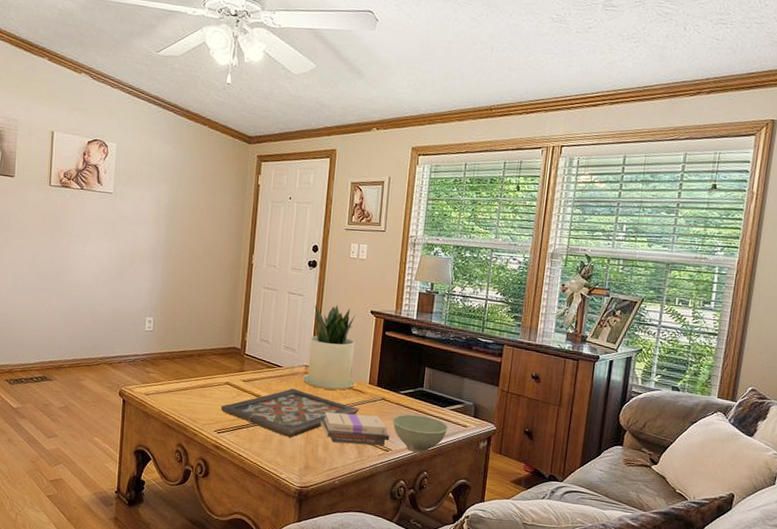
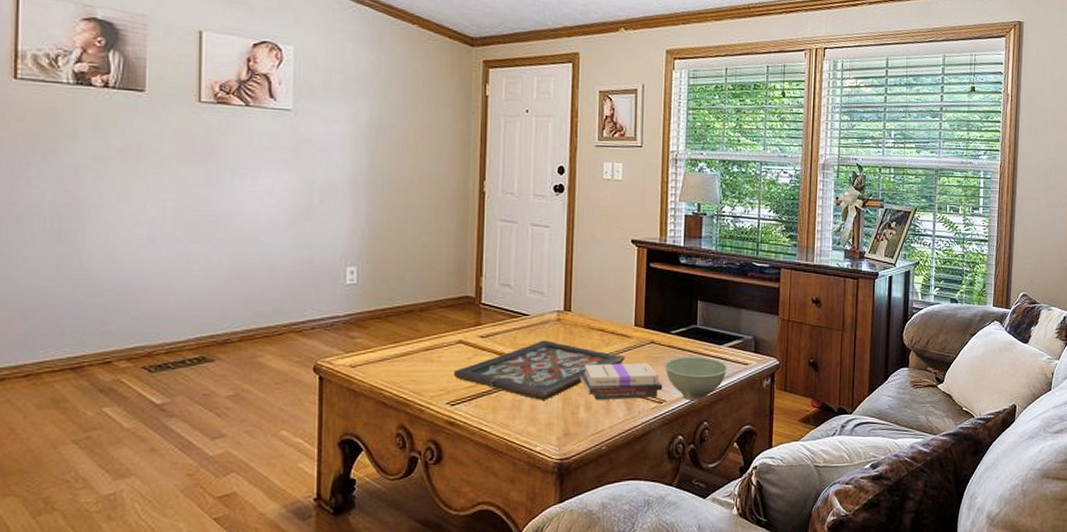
planter: present [302,304,356,390] -> none [555,235,619,337]

